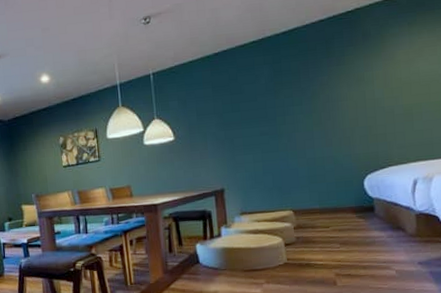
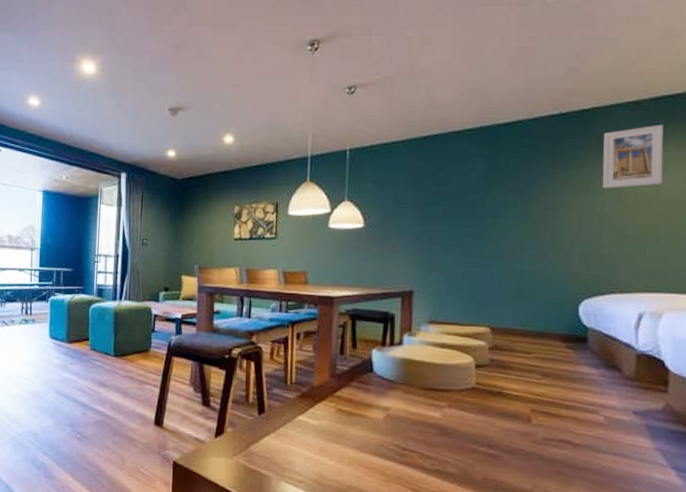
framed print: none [366,16,420,78] -> present [602,124,664,189]

